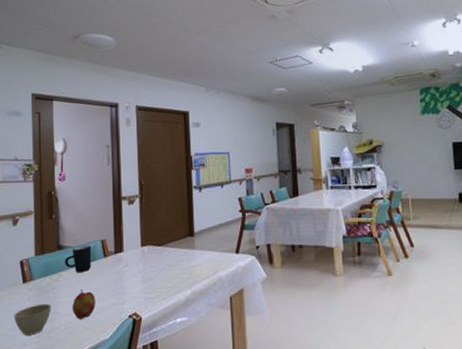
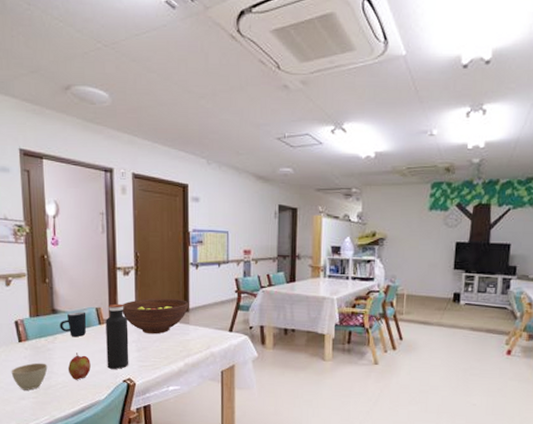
water bottle: none [111,233,135,304] -> present [106,303,129,369]
fruit bowl: none [127,223,193,263] -> present [122,298,188,334]

